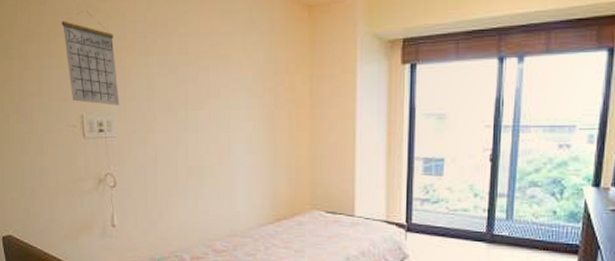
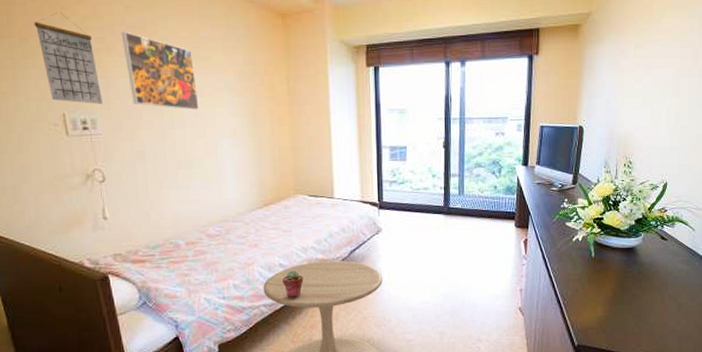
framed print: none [142,28,215,113] -> present [121,31,199,111]

